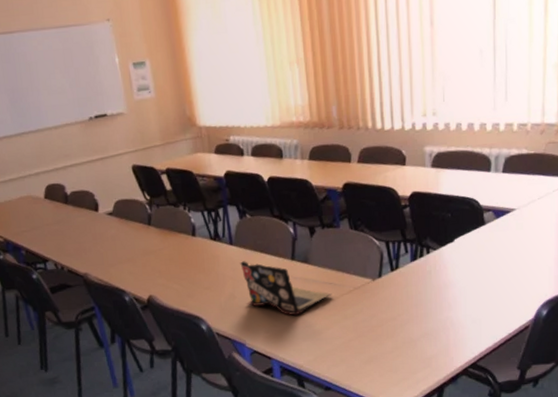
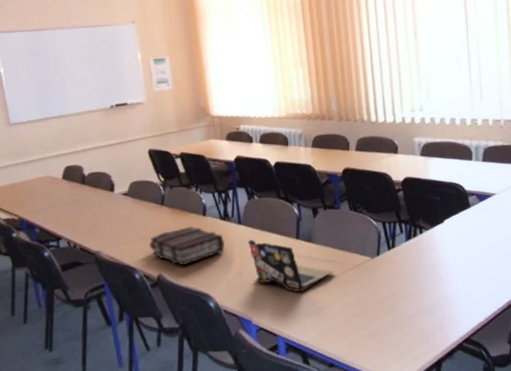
book: none [138,247,216,288] -> present [150,226,225,266]

